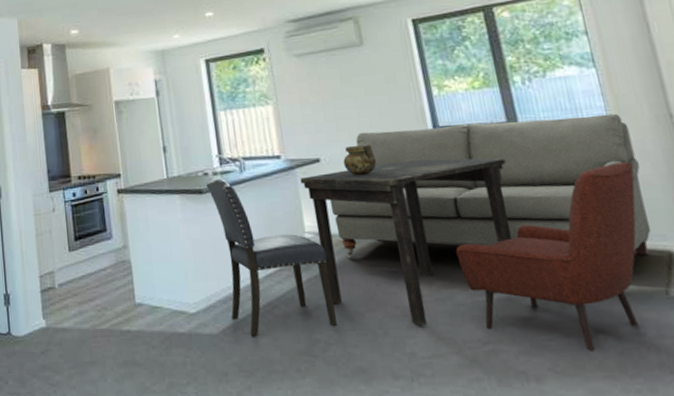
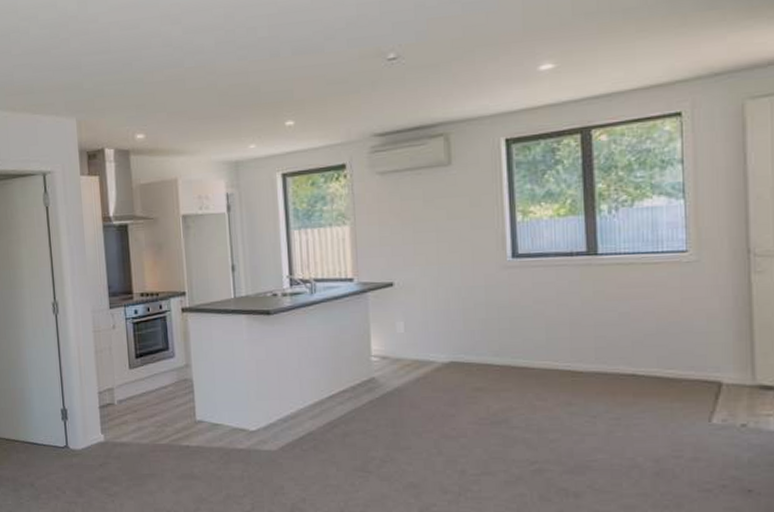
chair: present [206,179,338,337] -> none [275,300,395,454]
dining table: present [300,158,513,326] -> none [371,286,579,446]
sofa: present [329,113,651,260] -> none [399,246,708,385]
ceramic pot: present [343,145,377,175] -> none [417,270,451,300]
chair: present [455,162,638,351] -> none [517,296,703,471]

